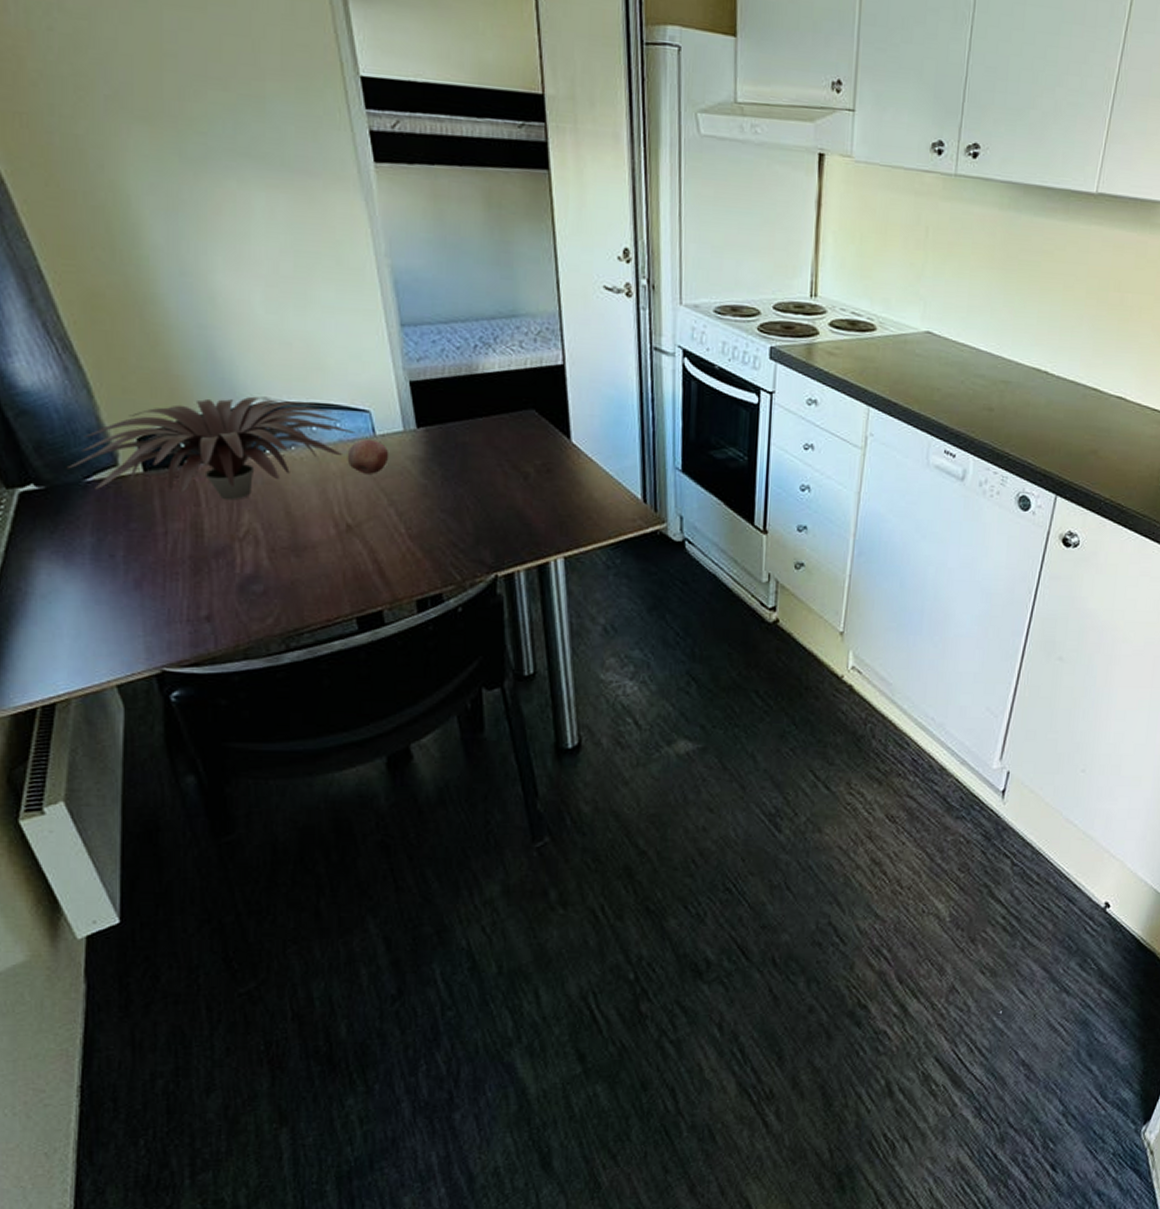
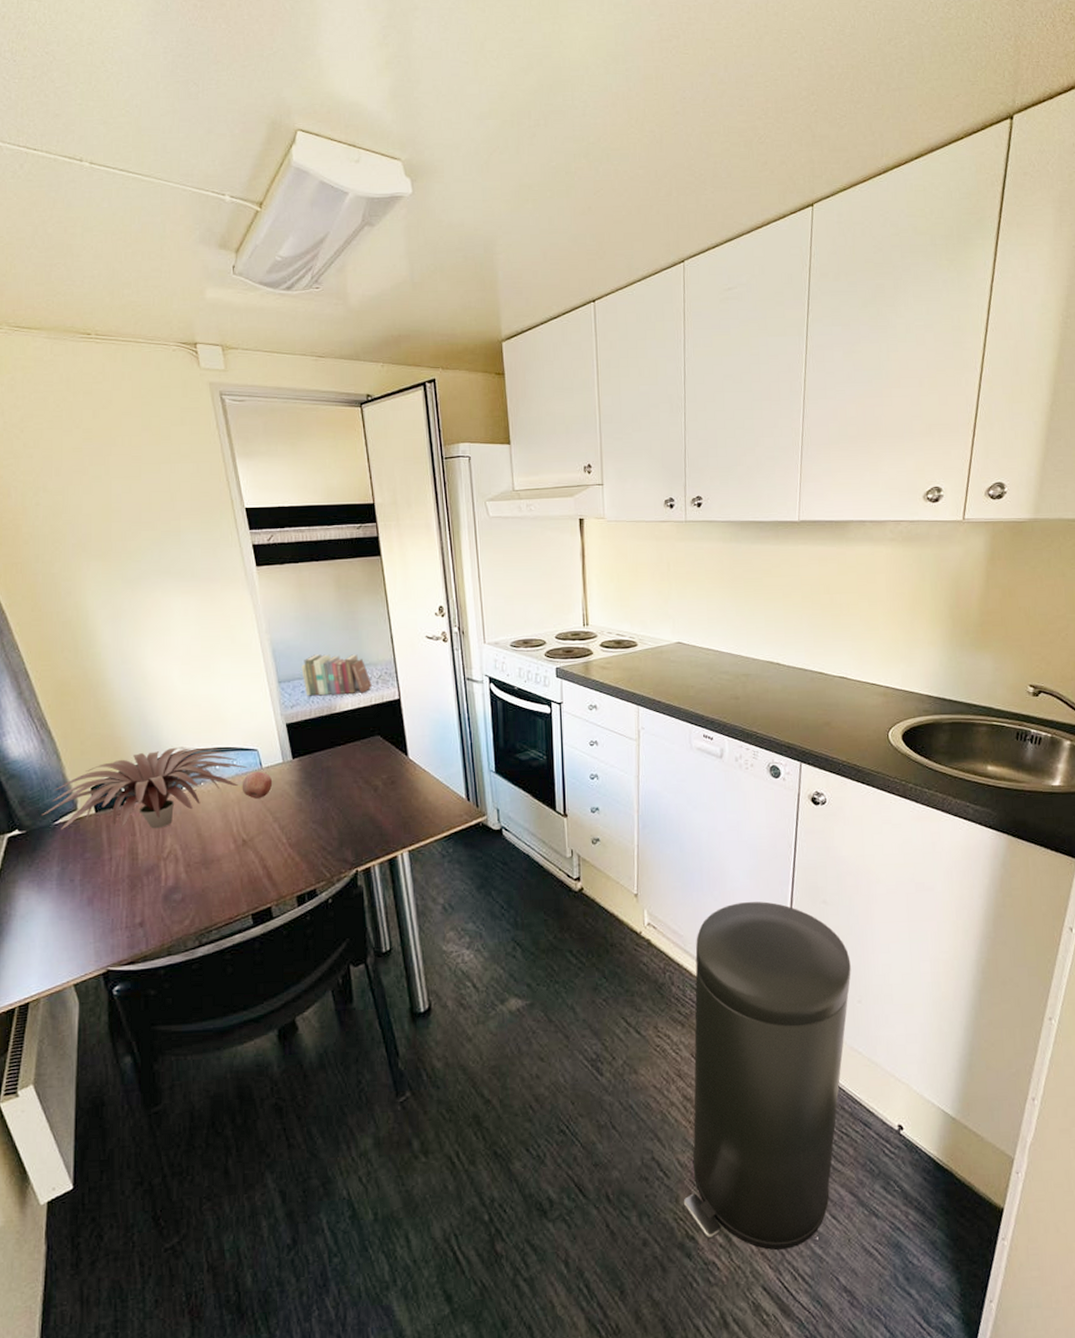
books: none [433,293,528,352] -> present [301,654,372,696]
pedal bin: none [858,652,1080,1022] -> present [683,901,851,1250]

